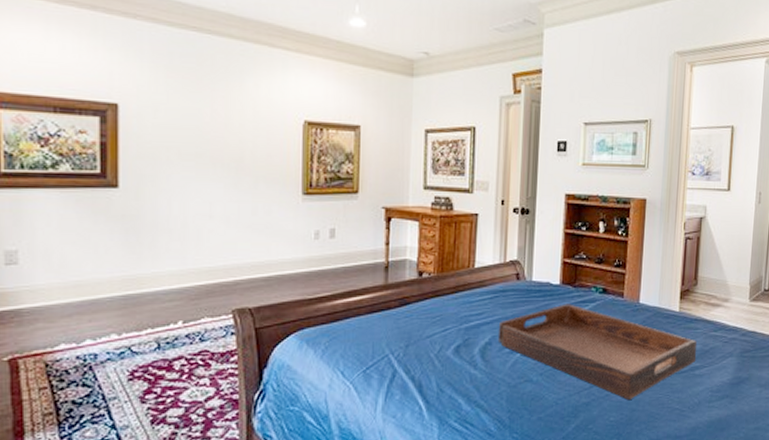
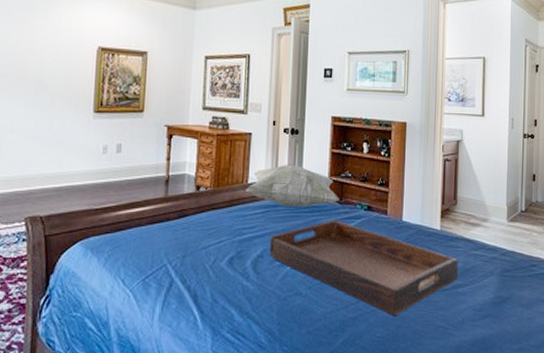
decorative pillow: none [472,247,573,291] -> present [246,165,340,207]

